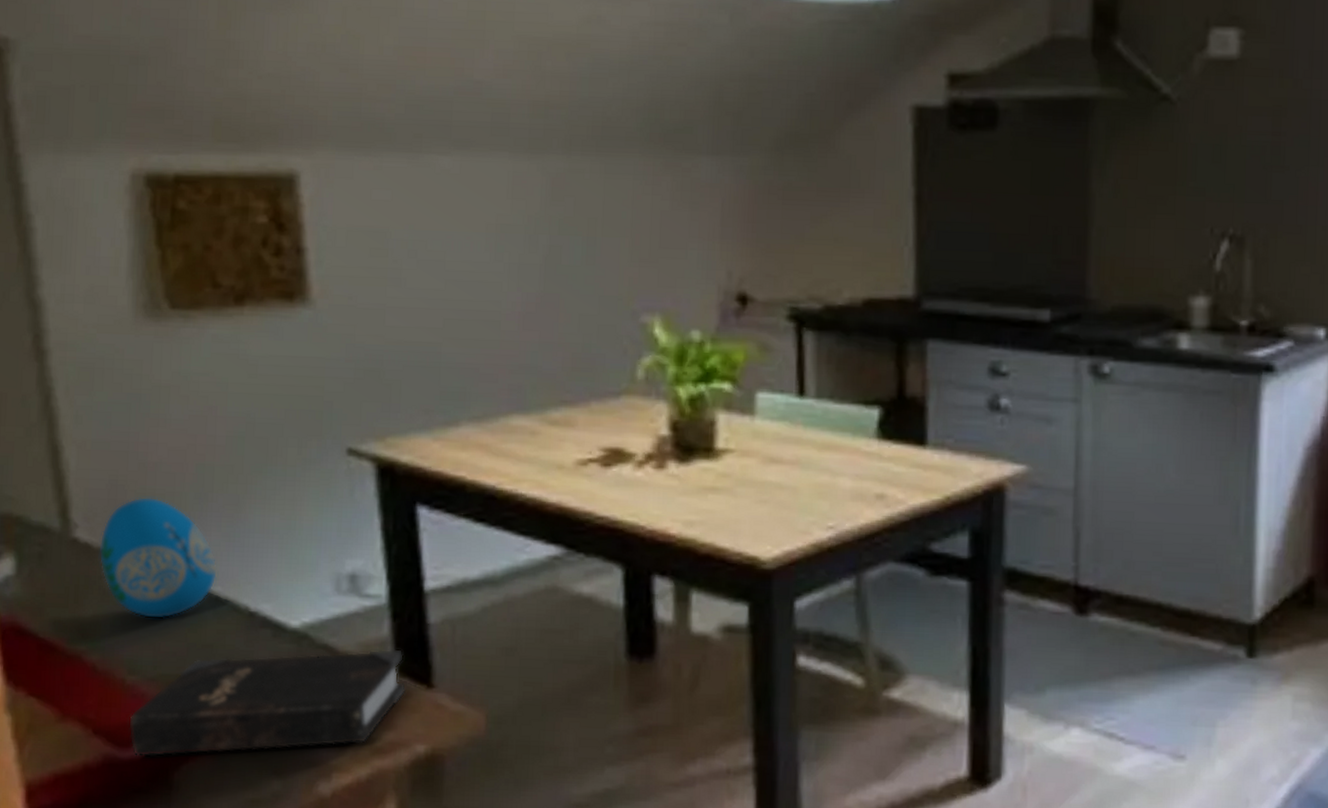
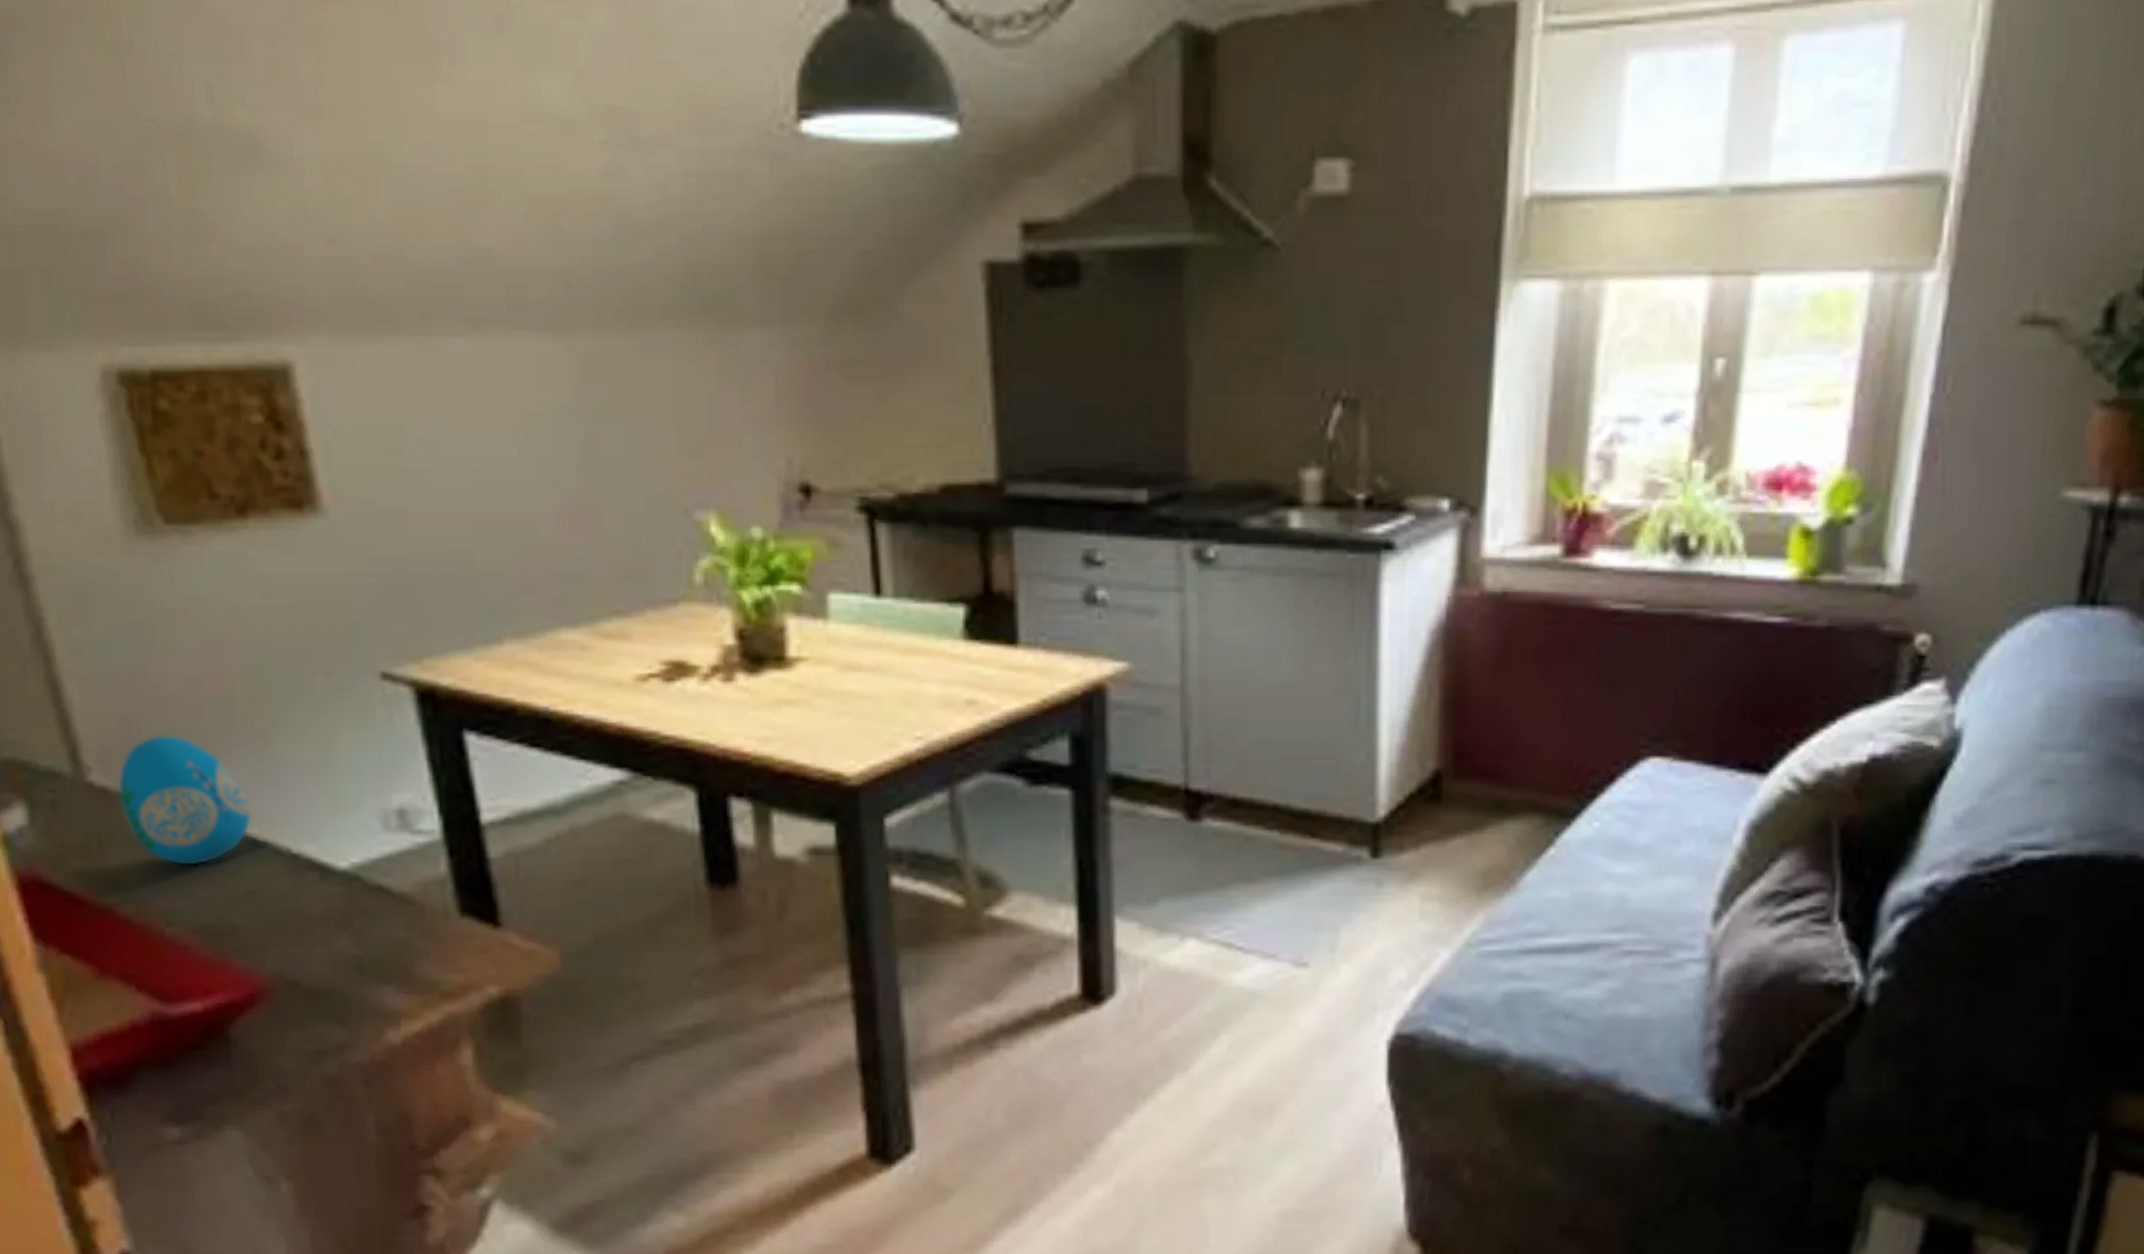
hardback book: present [128,649,407,758] -> none [174,887,472,1013]

